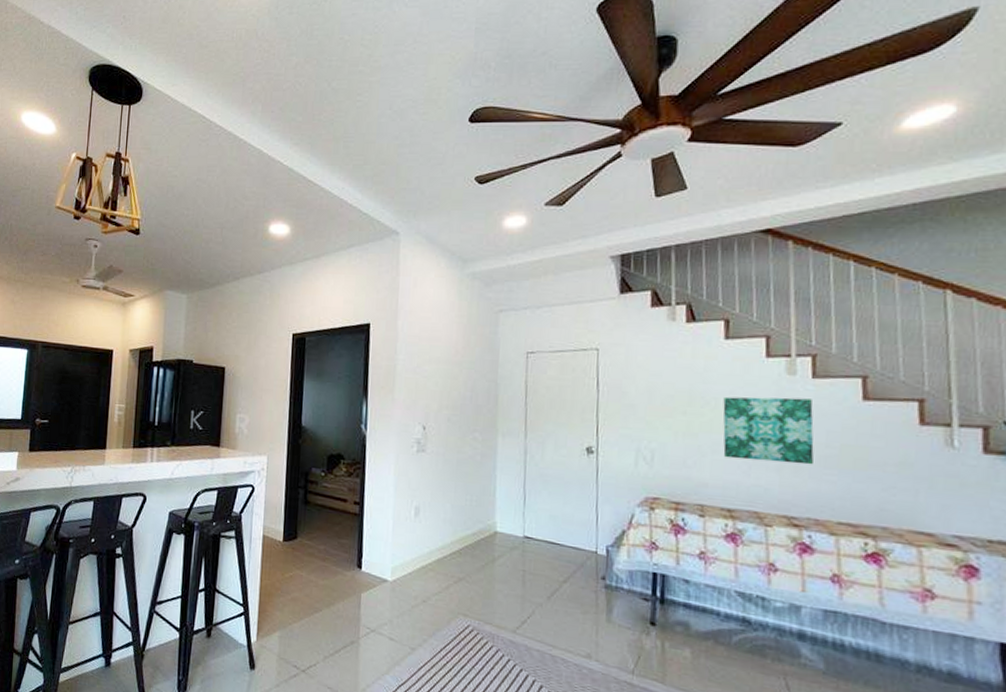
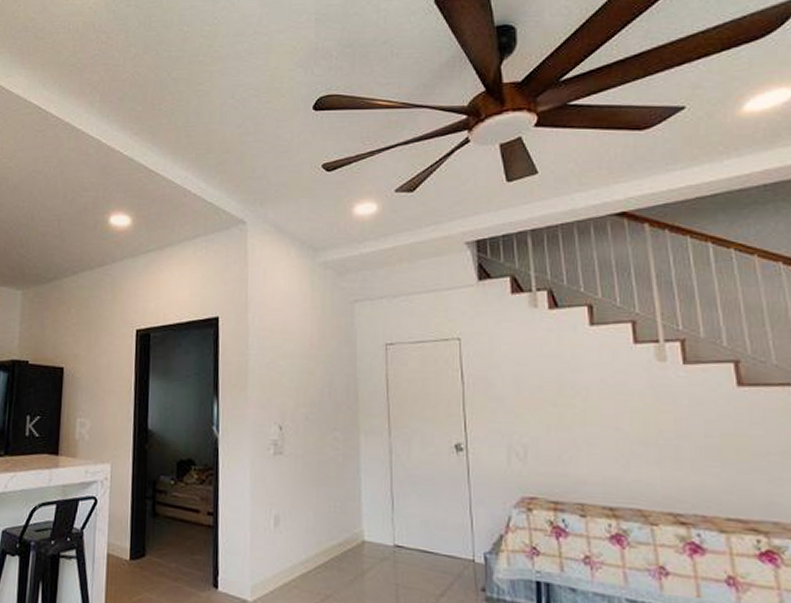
wall art: present [723,396,814,465] -> none [594,385,693,457]

